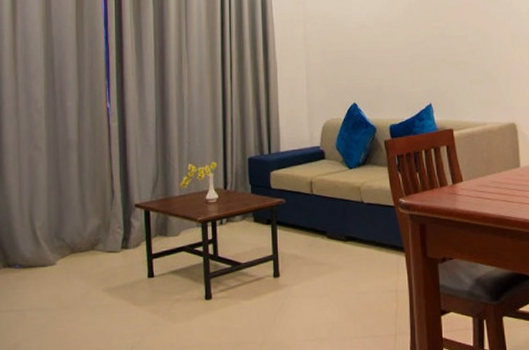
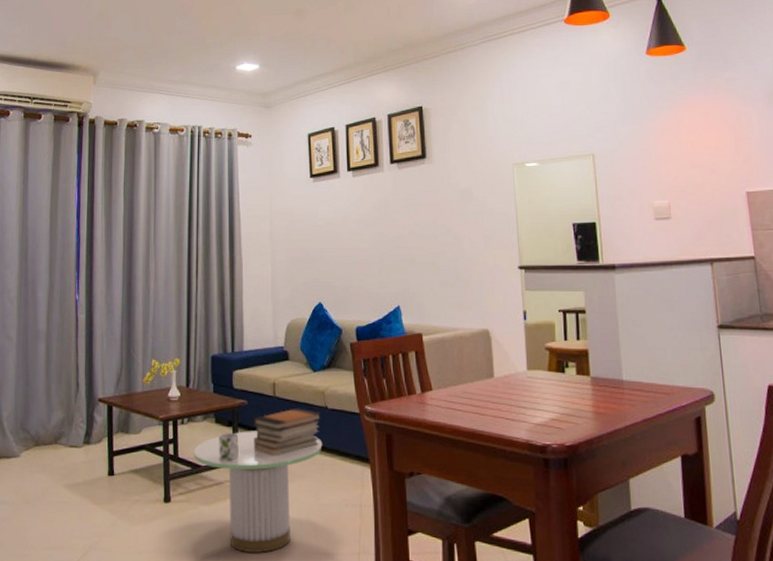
side table: none [233,227,360,341] -> present [193,431,323,553]
mug: none [258,230,278,257] -> present [219,432,239,461]
book stack: none [292,204,358,250] -> present [254,408,321,456]

